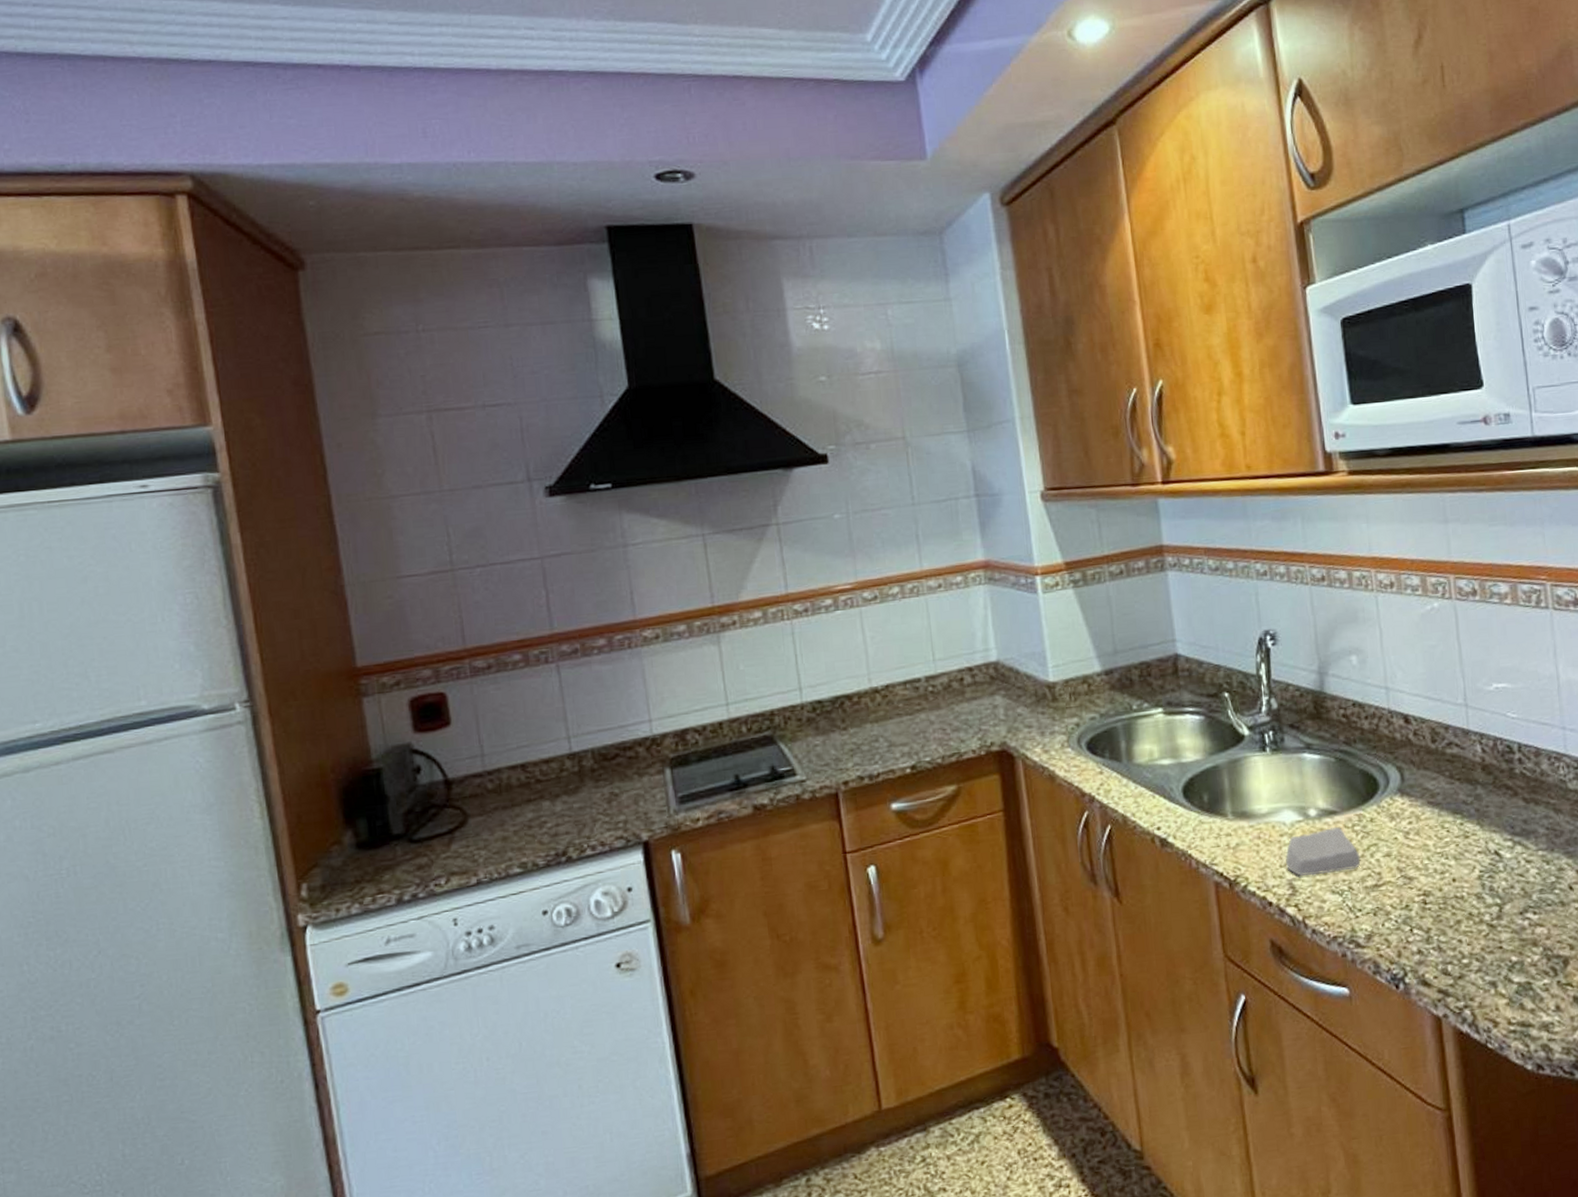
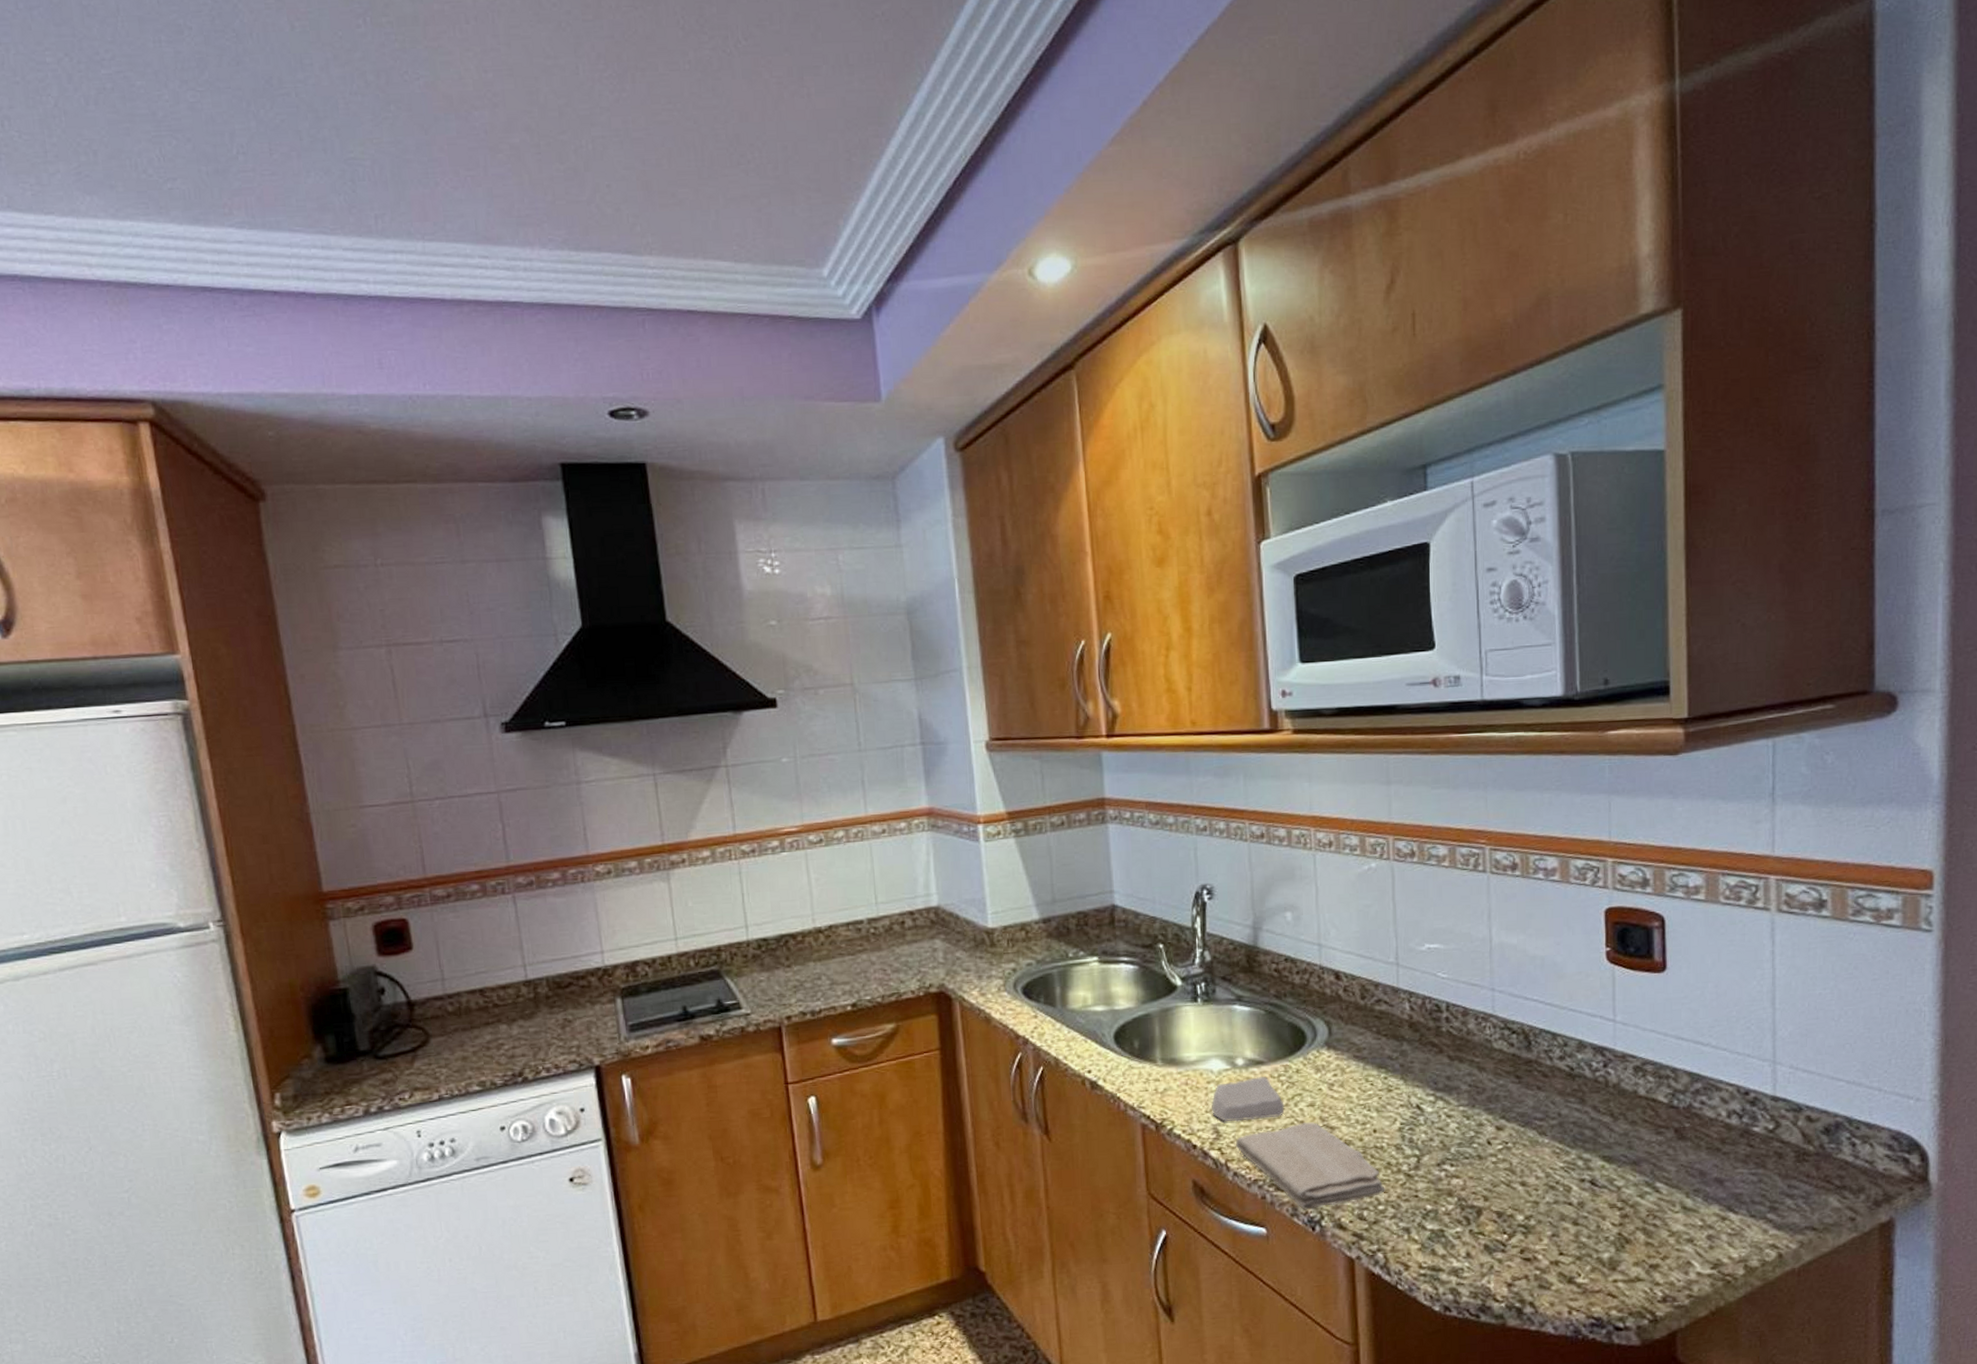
washcloth: none [1312,872,1469,967] -> present [1235,1121,1386,1210]

